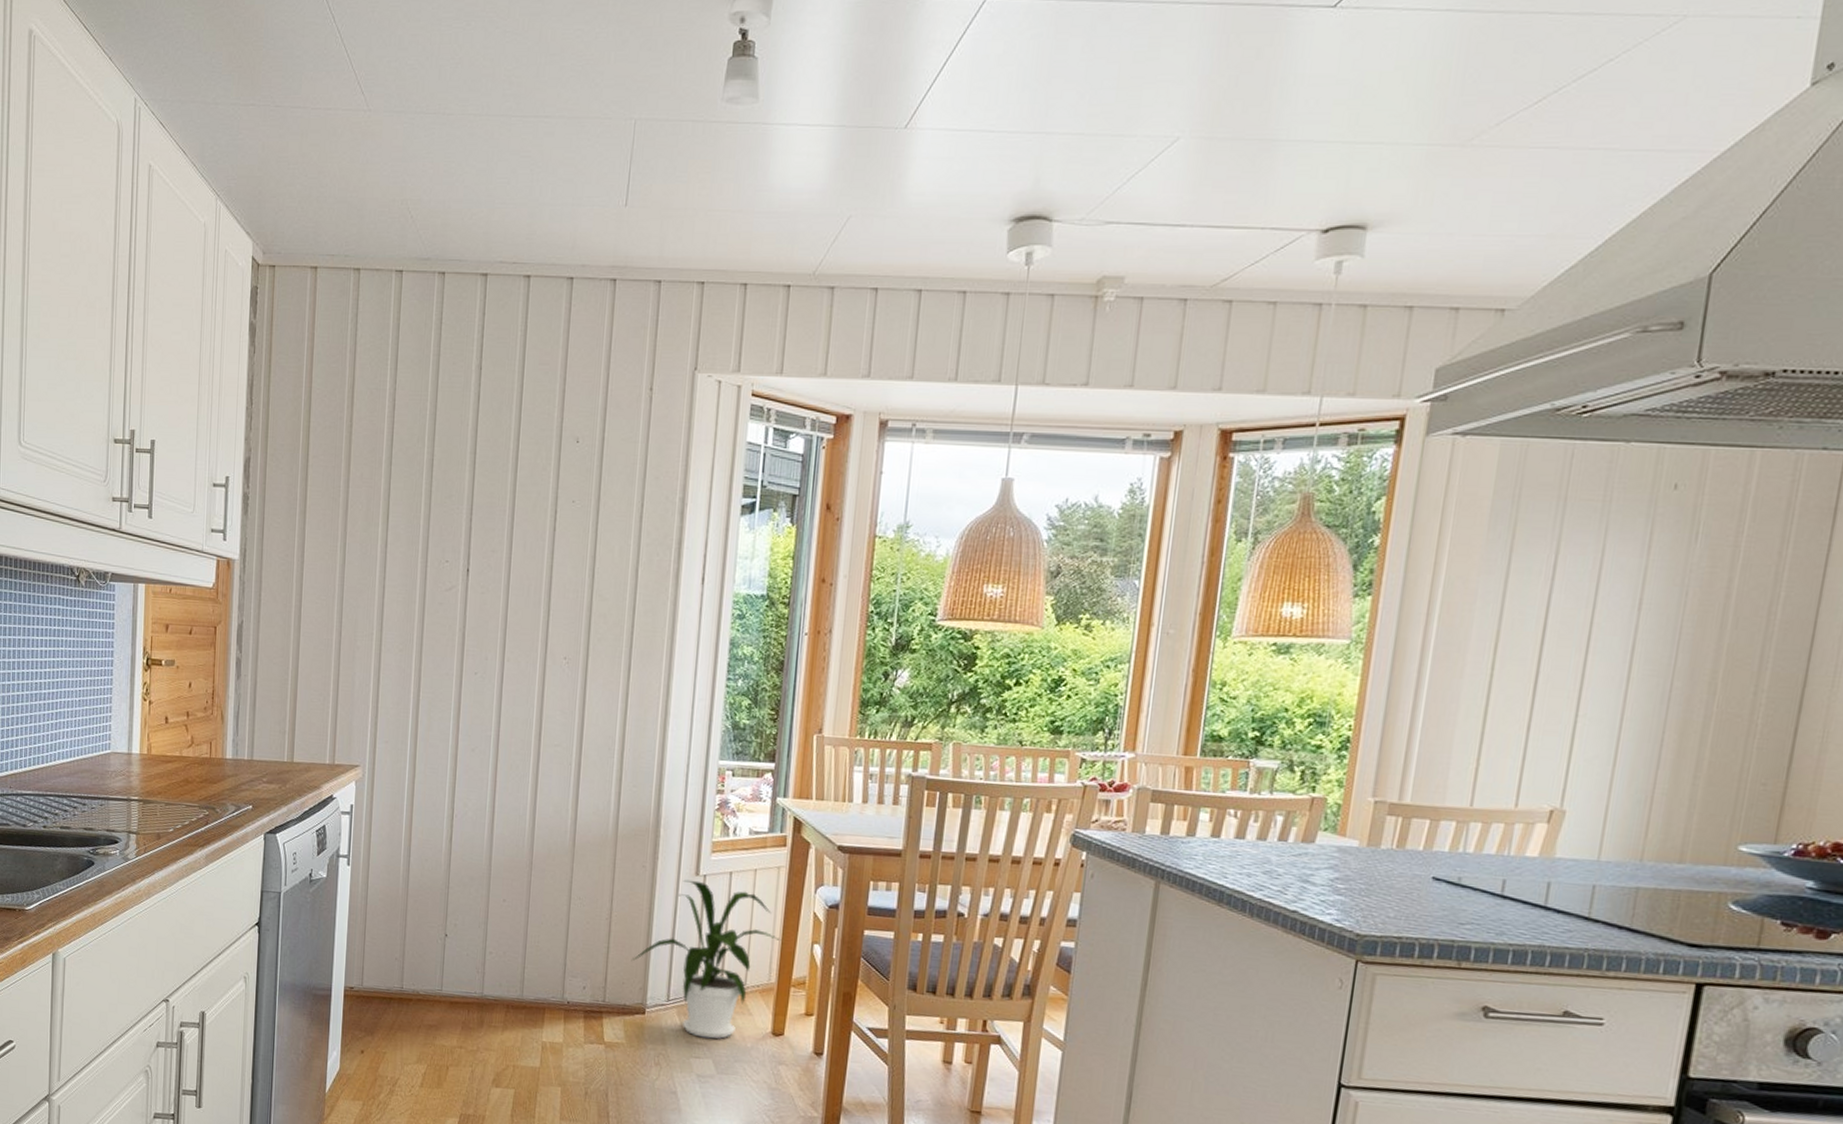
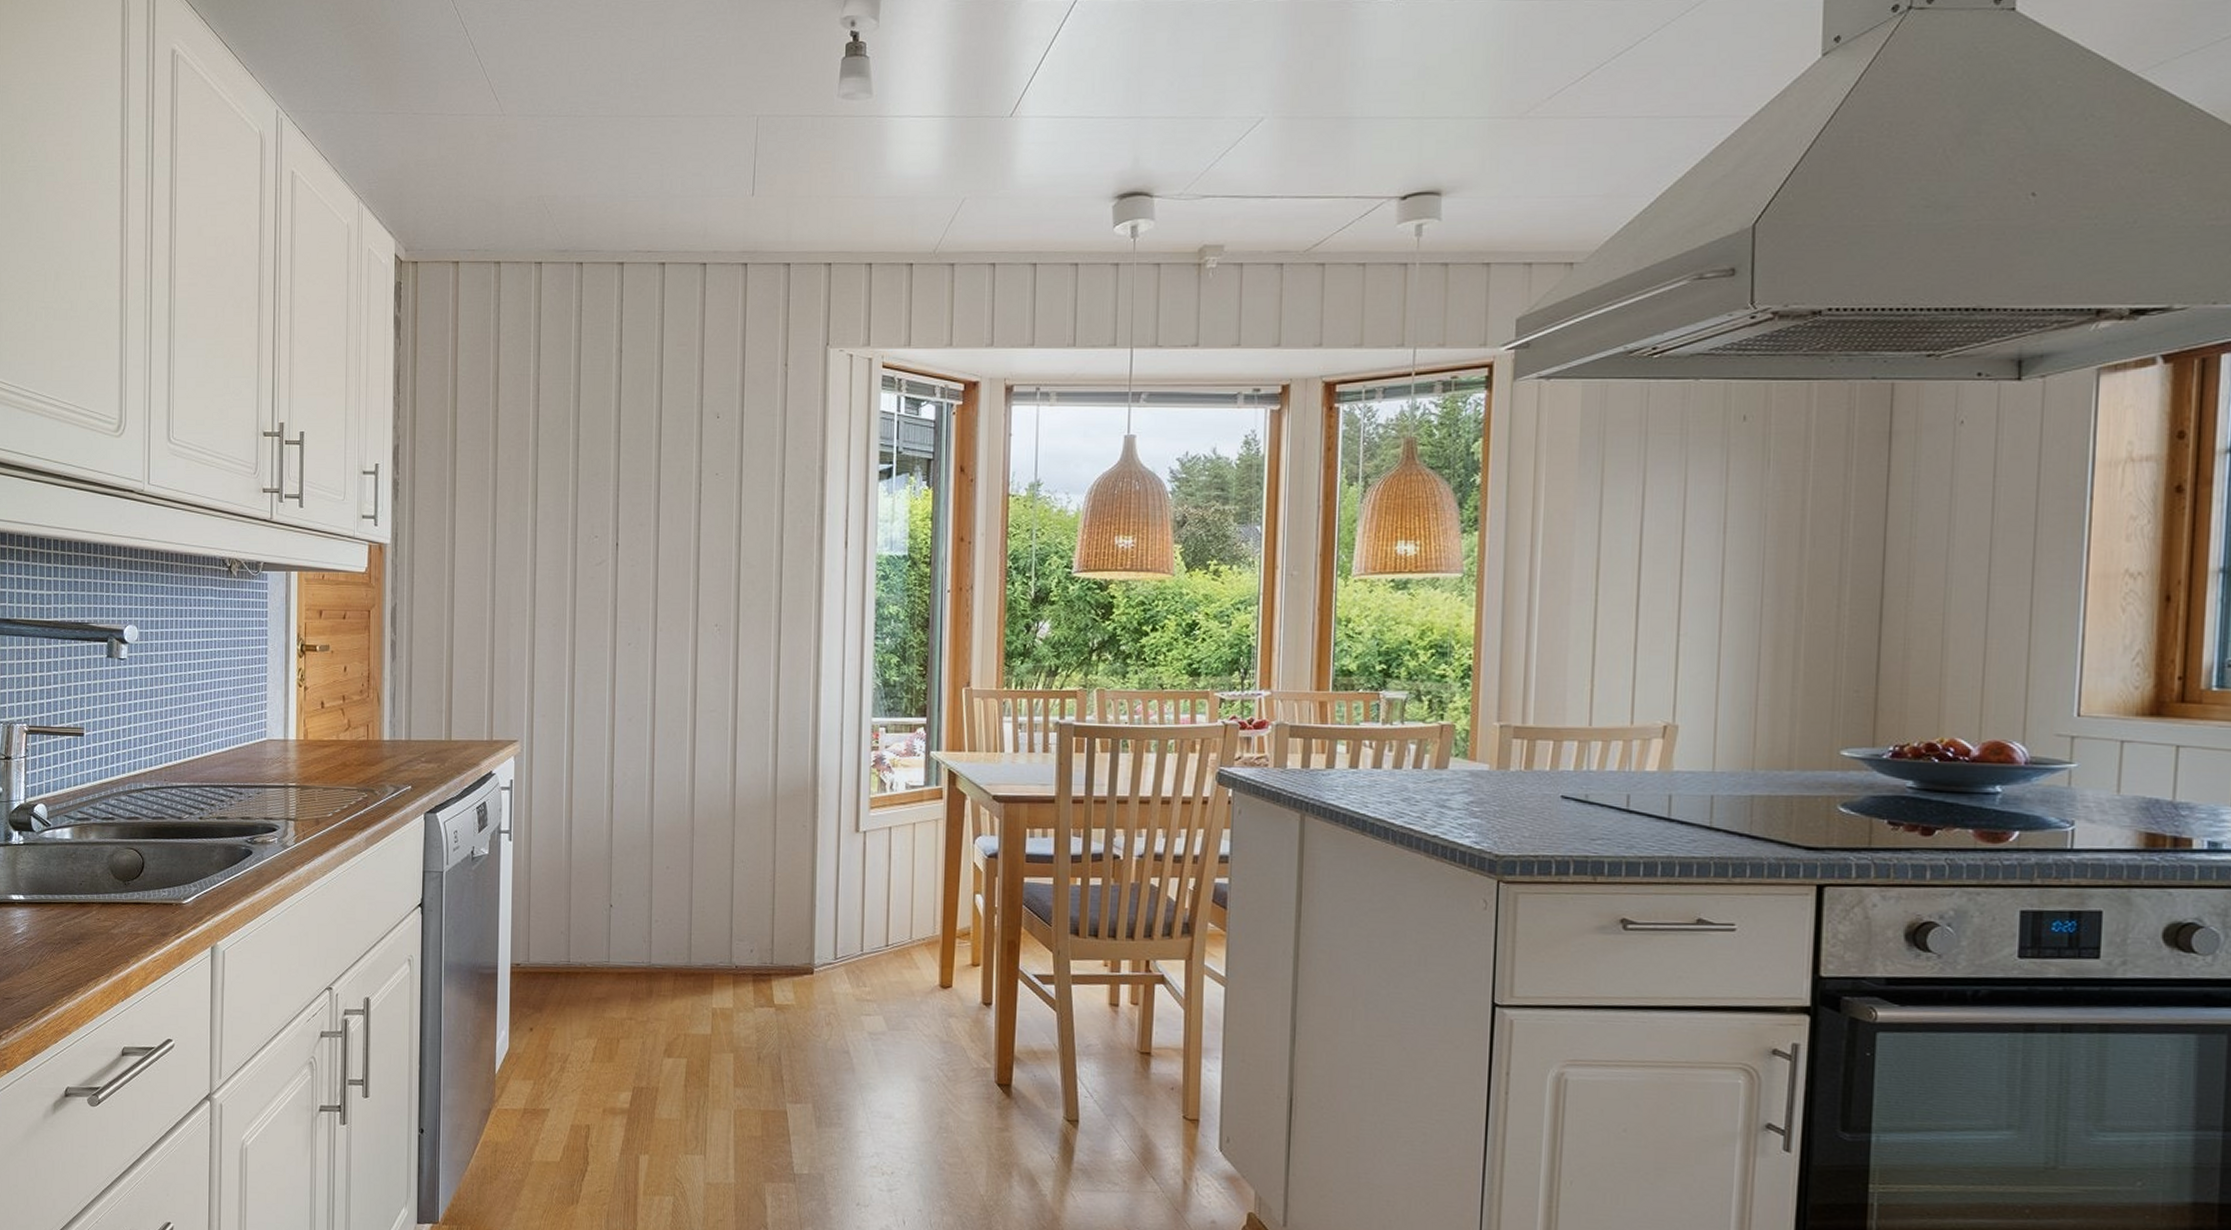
house plant: present [631,879,782,1040] -> none [796,837,944,996]

